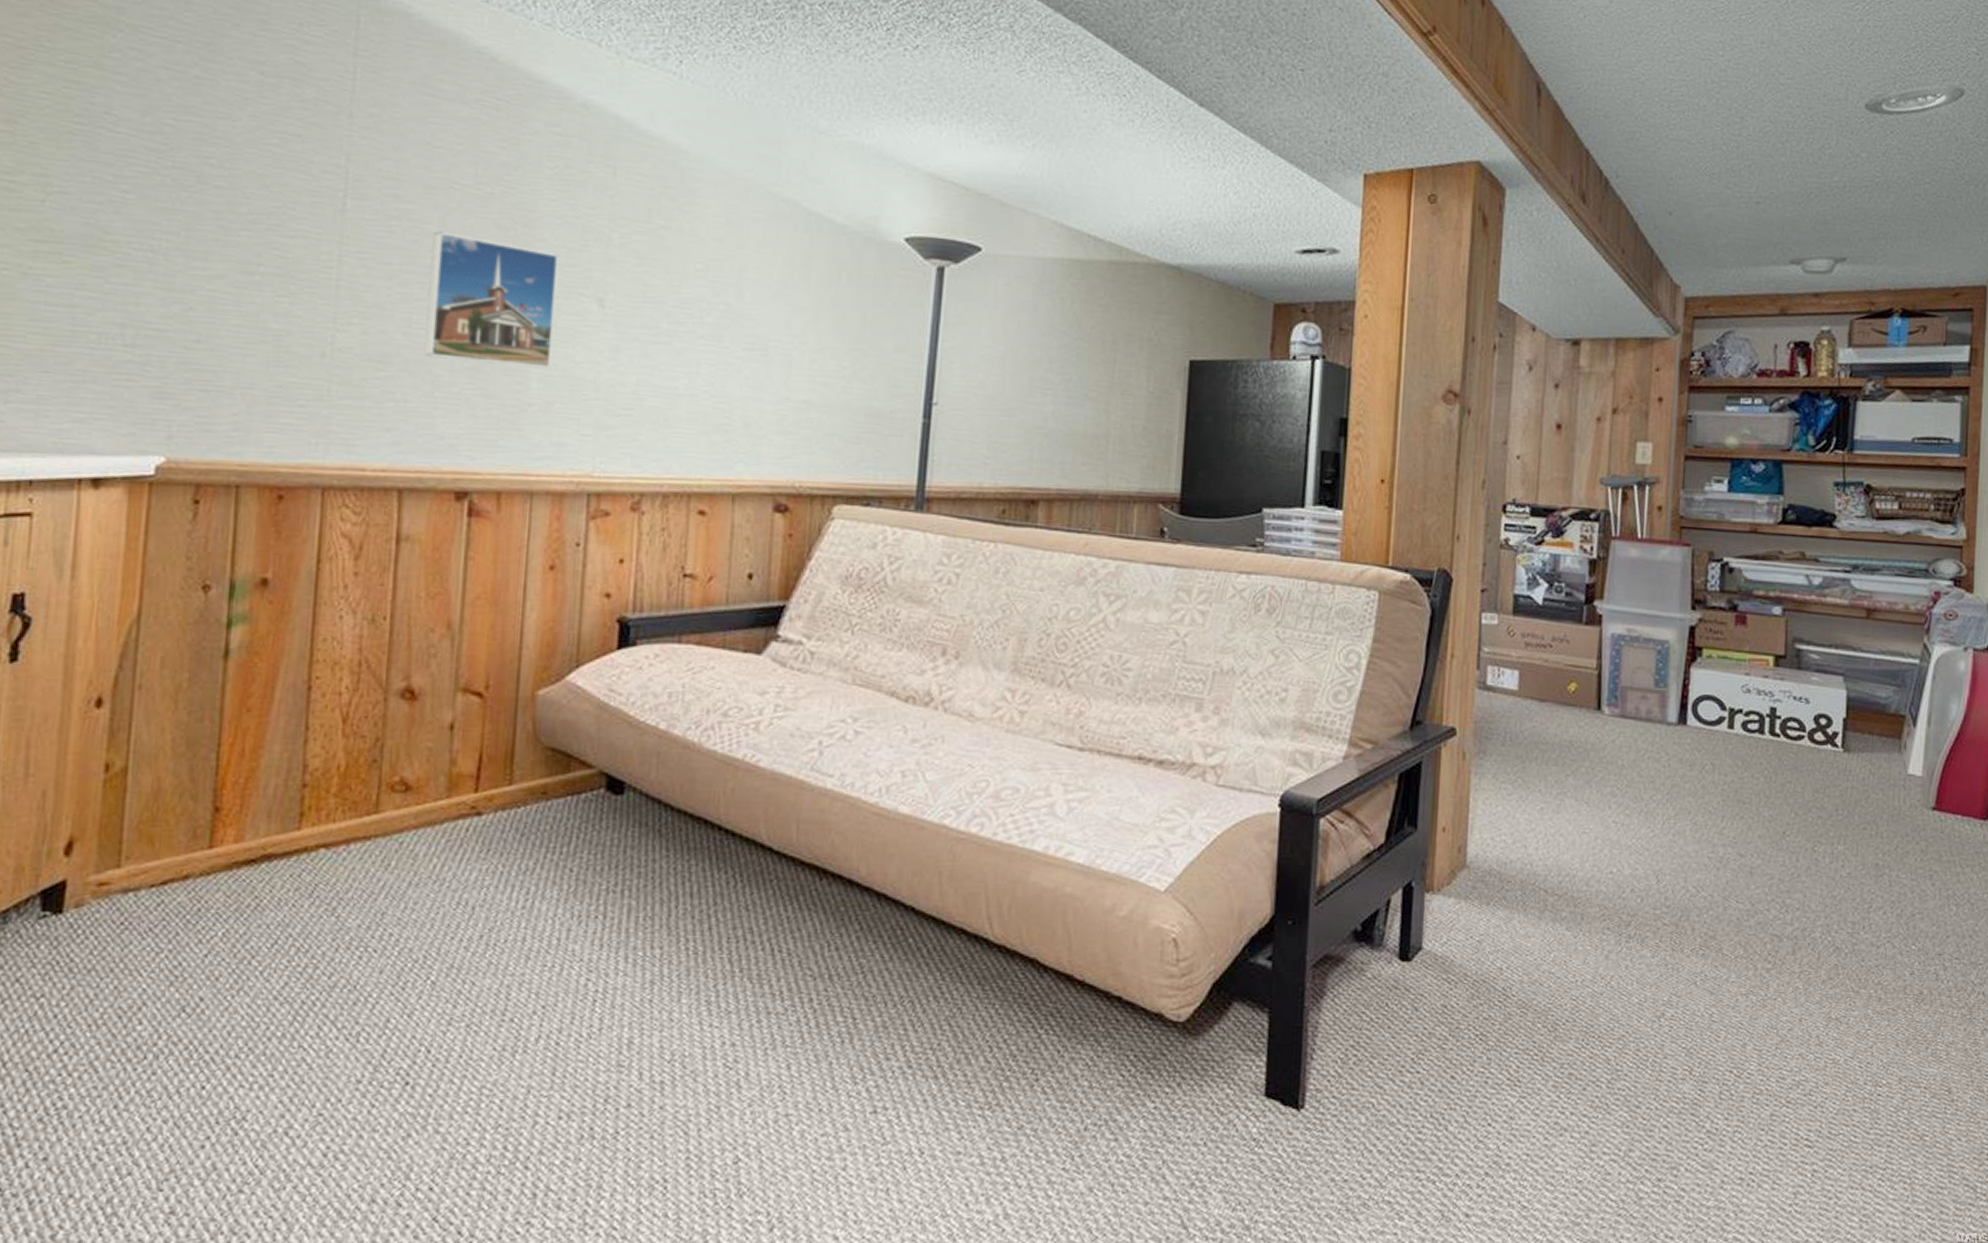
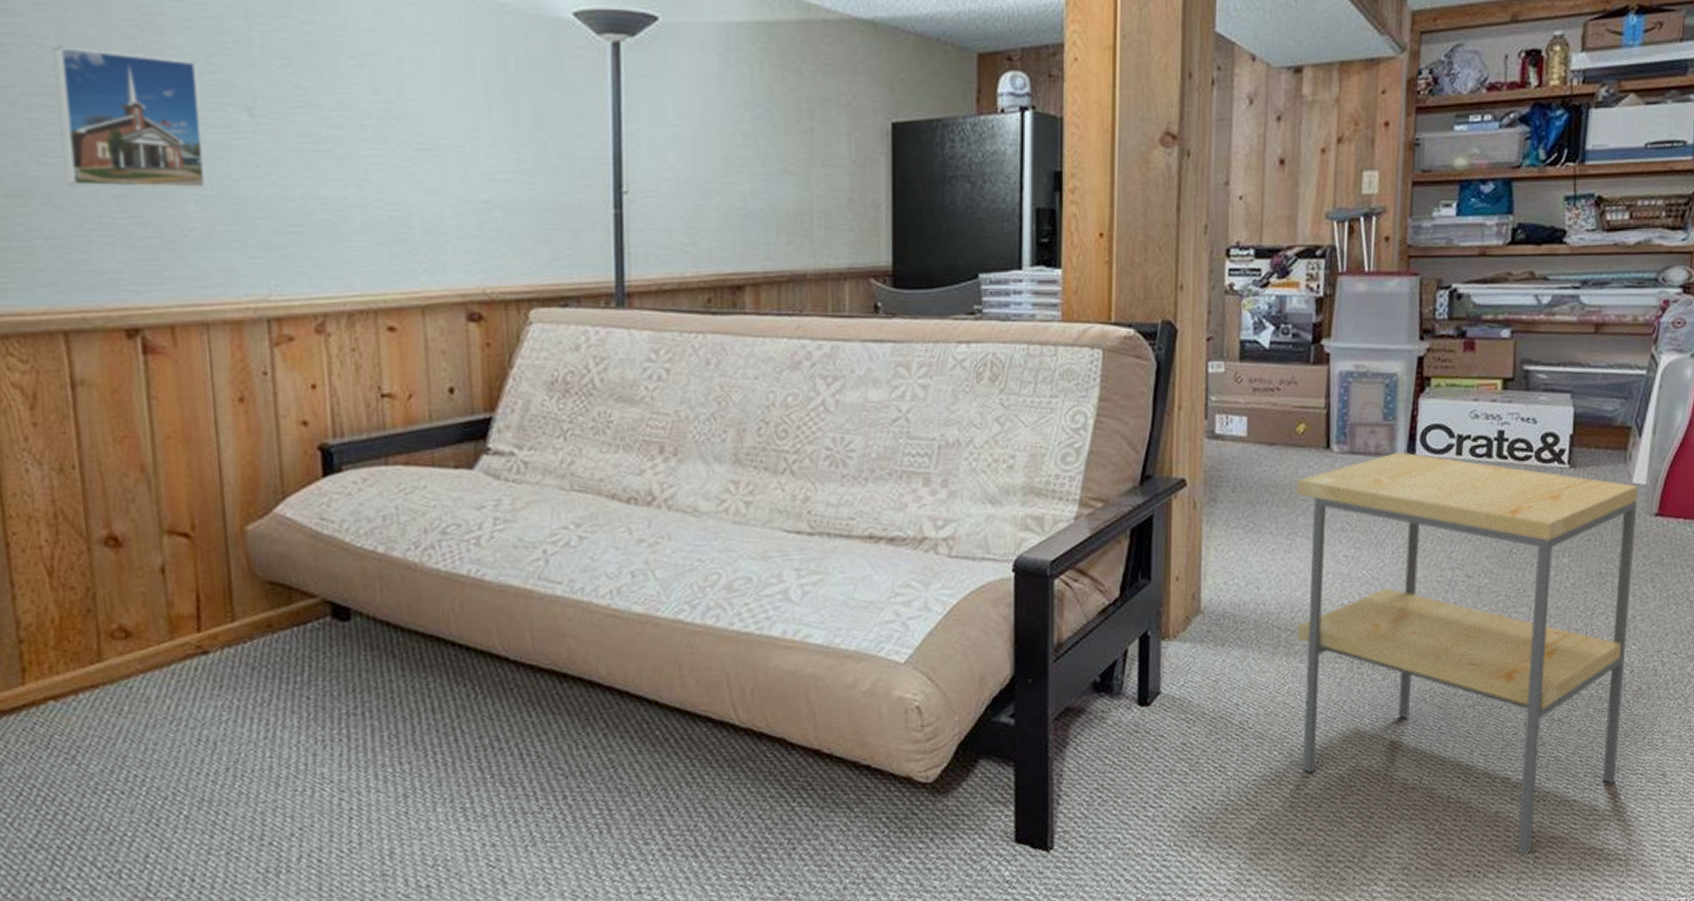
side table: none [1564,720,1914,1167] -> present [1295,452,1638,856]

